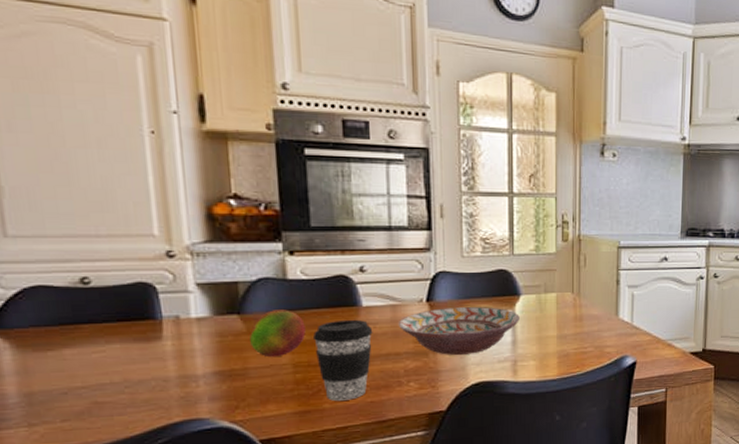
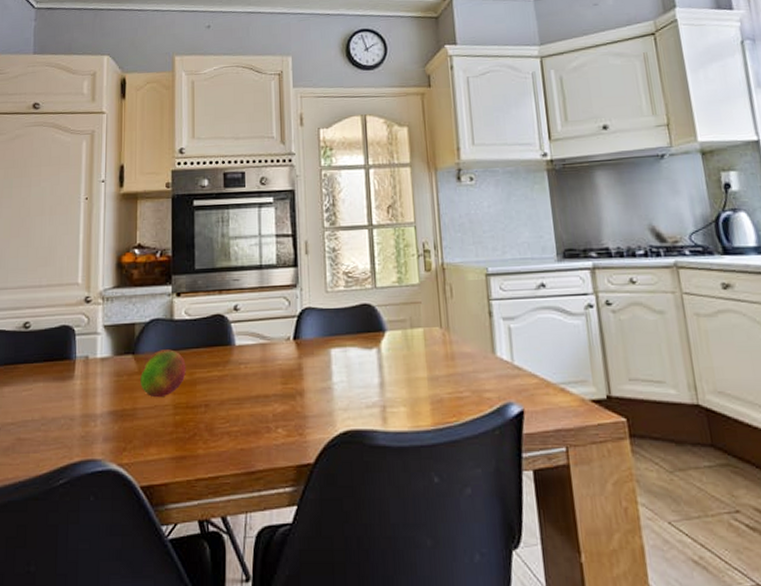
coffee cup: present [313,319,373,401] -> none [193,359,244,446]
decorative bowl: present [398,307,520,355] -> none [267,345,386,398]

